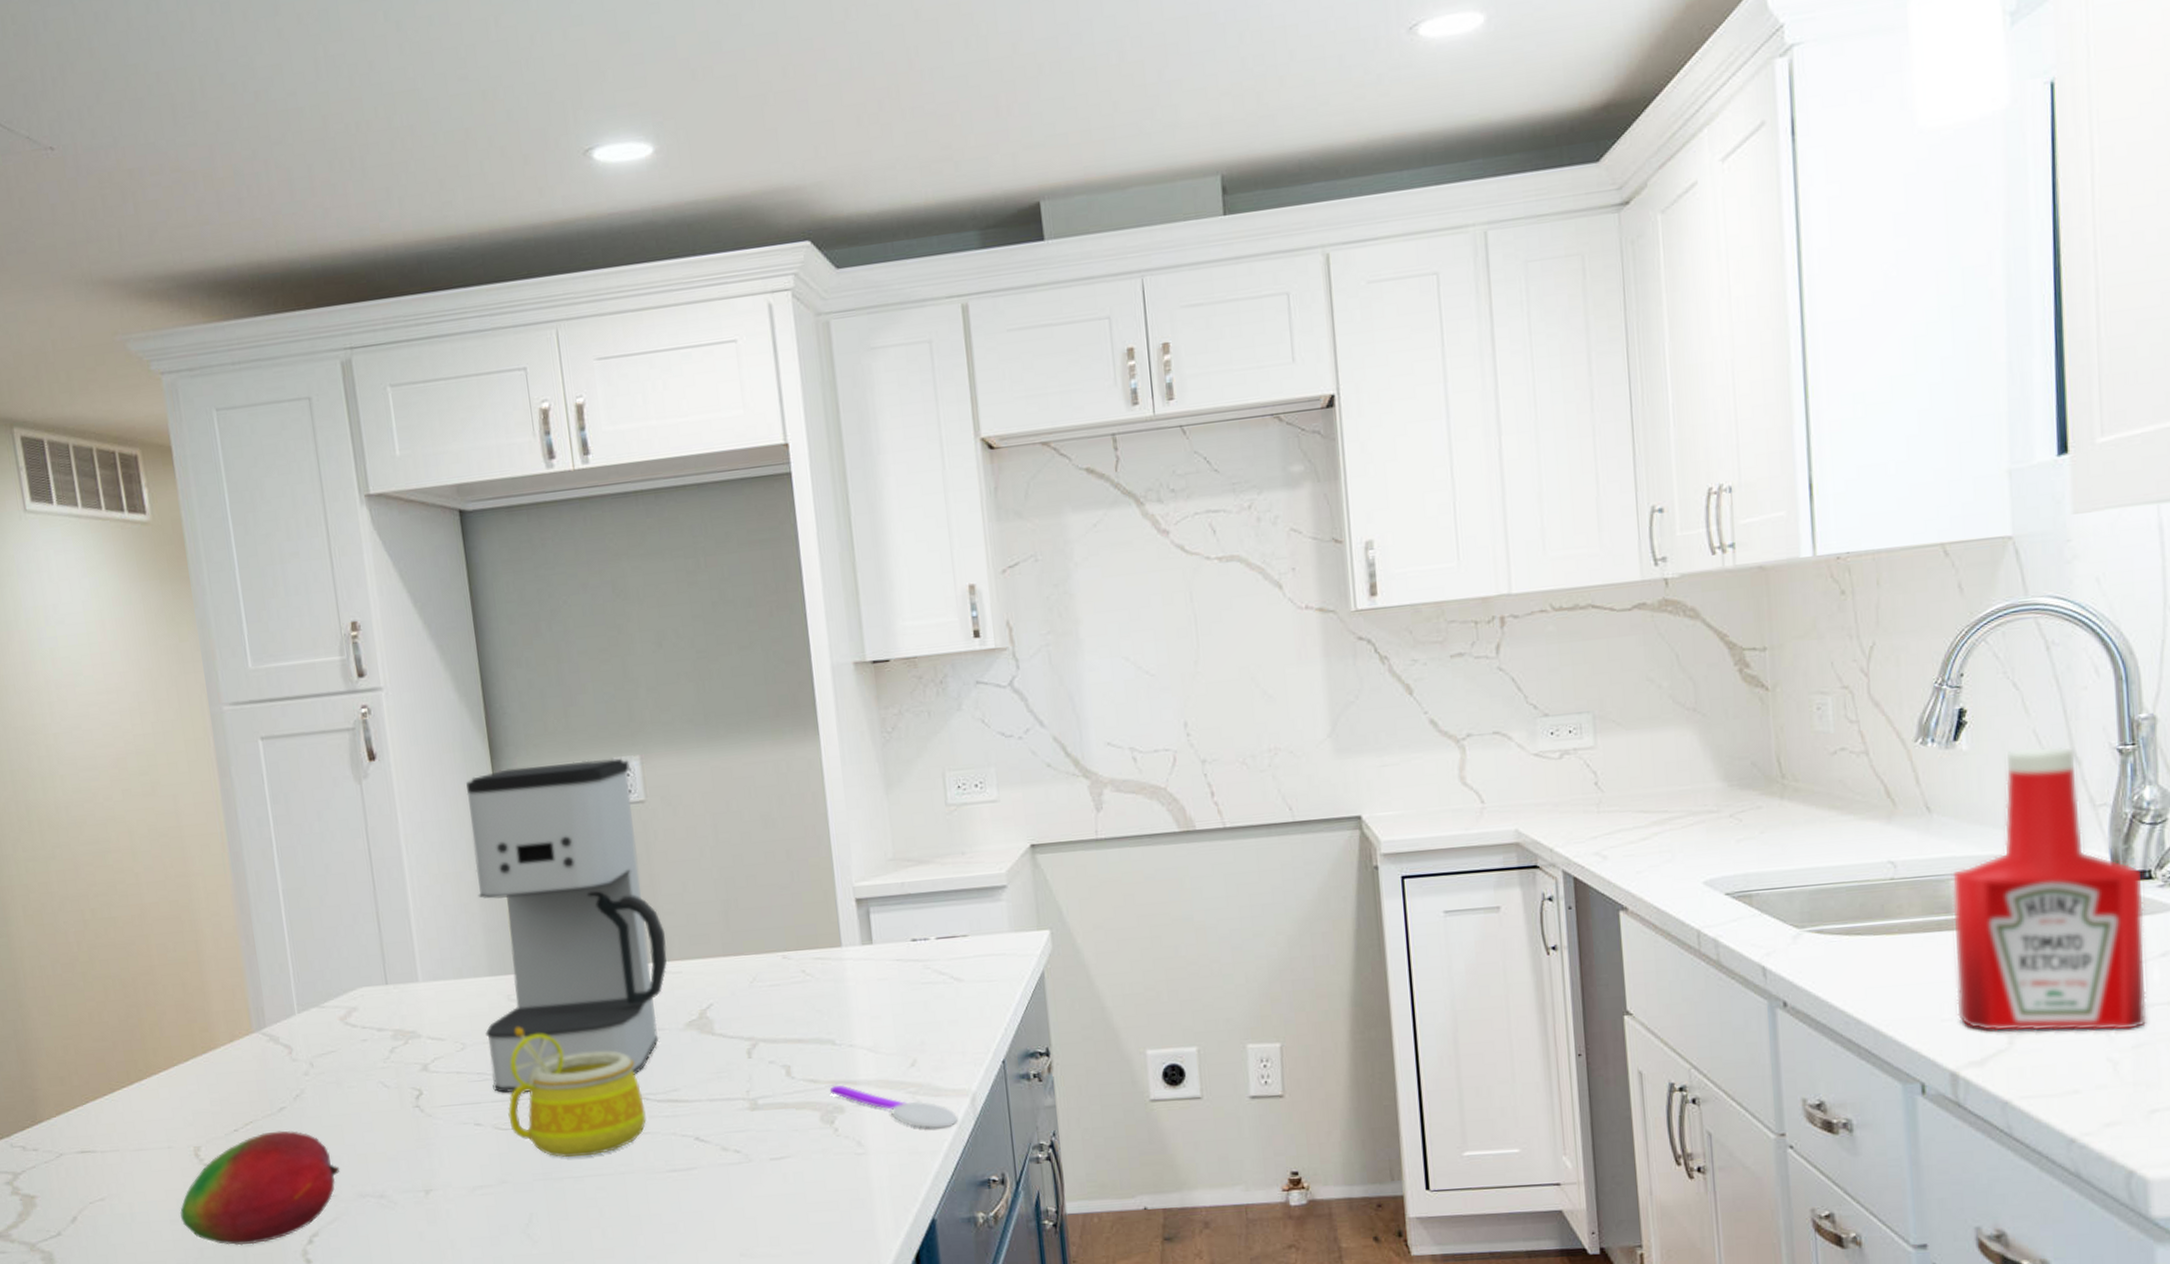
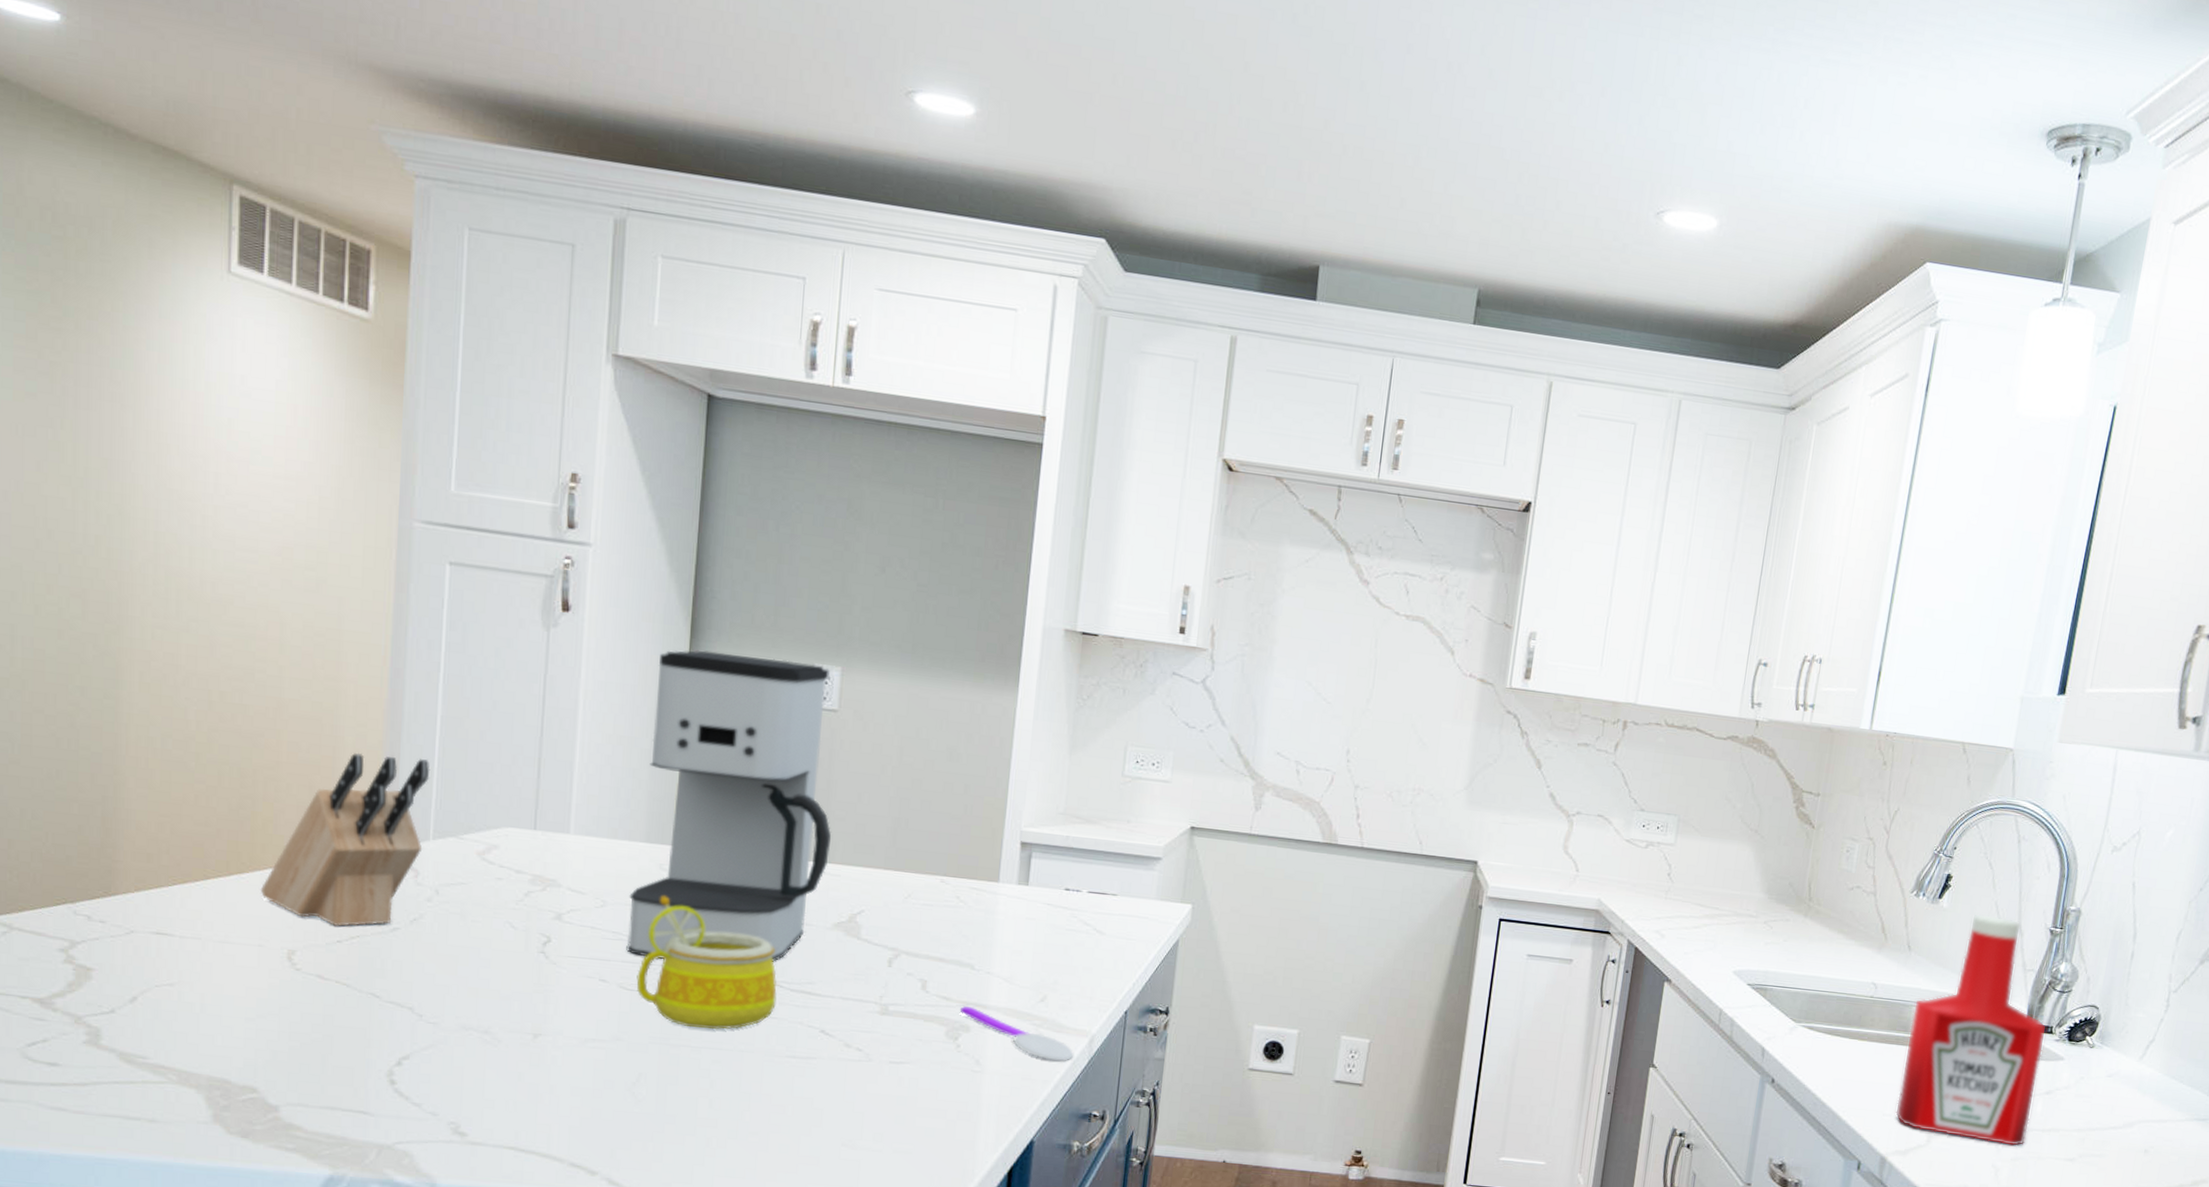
knife block: none [159,936,291,1116] -> present [260,752,430,926]
fruit: present [180,1130,340,1246] -> none [258,949,447,1057]

